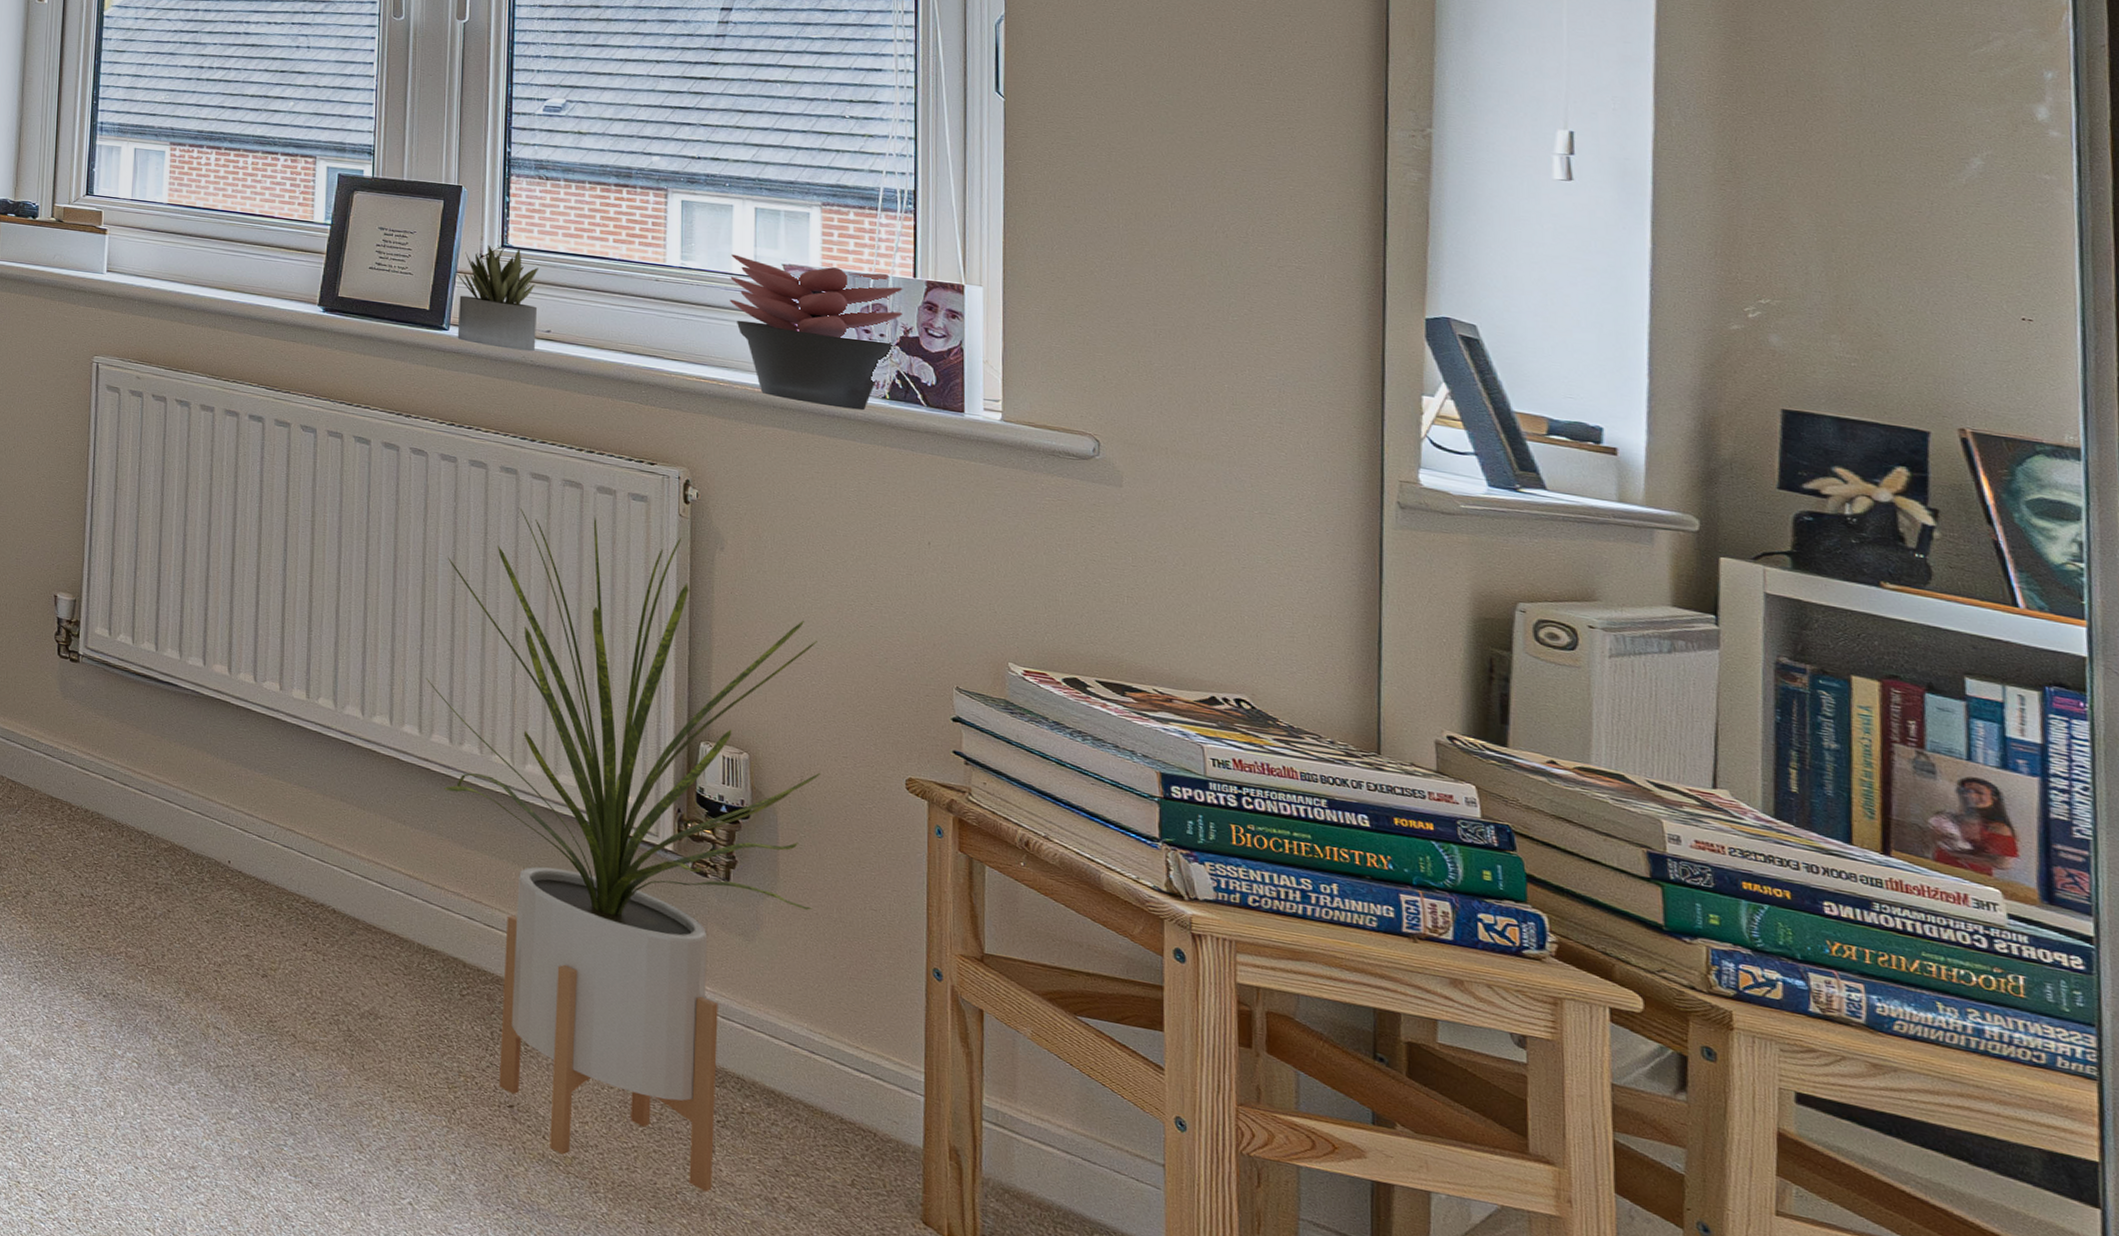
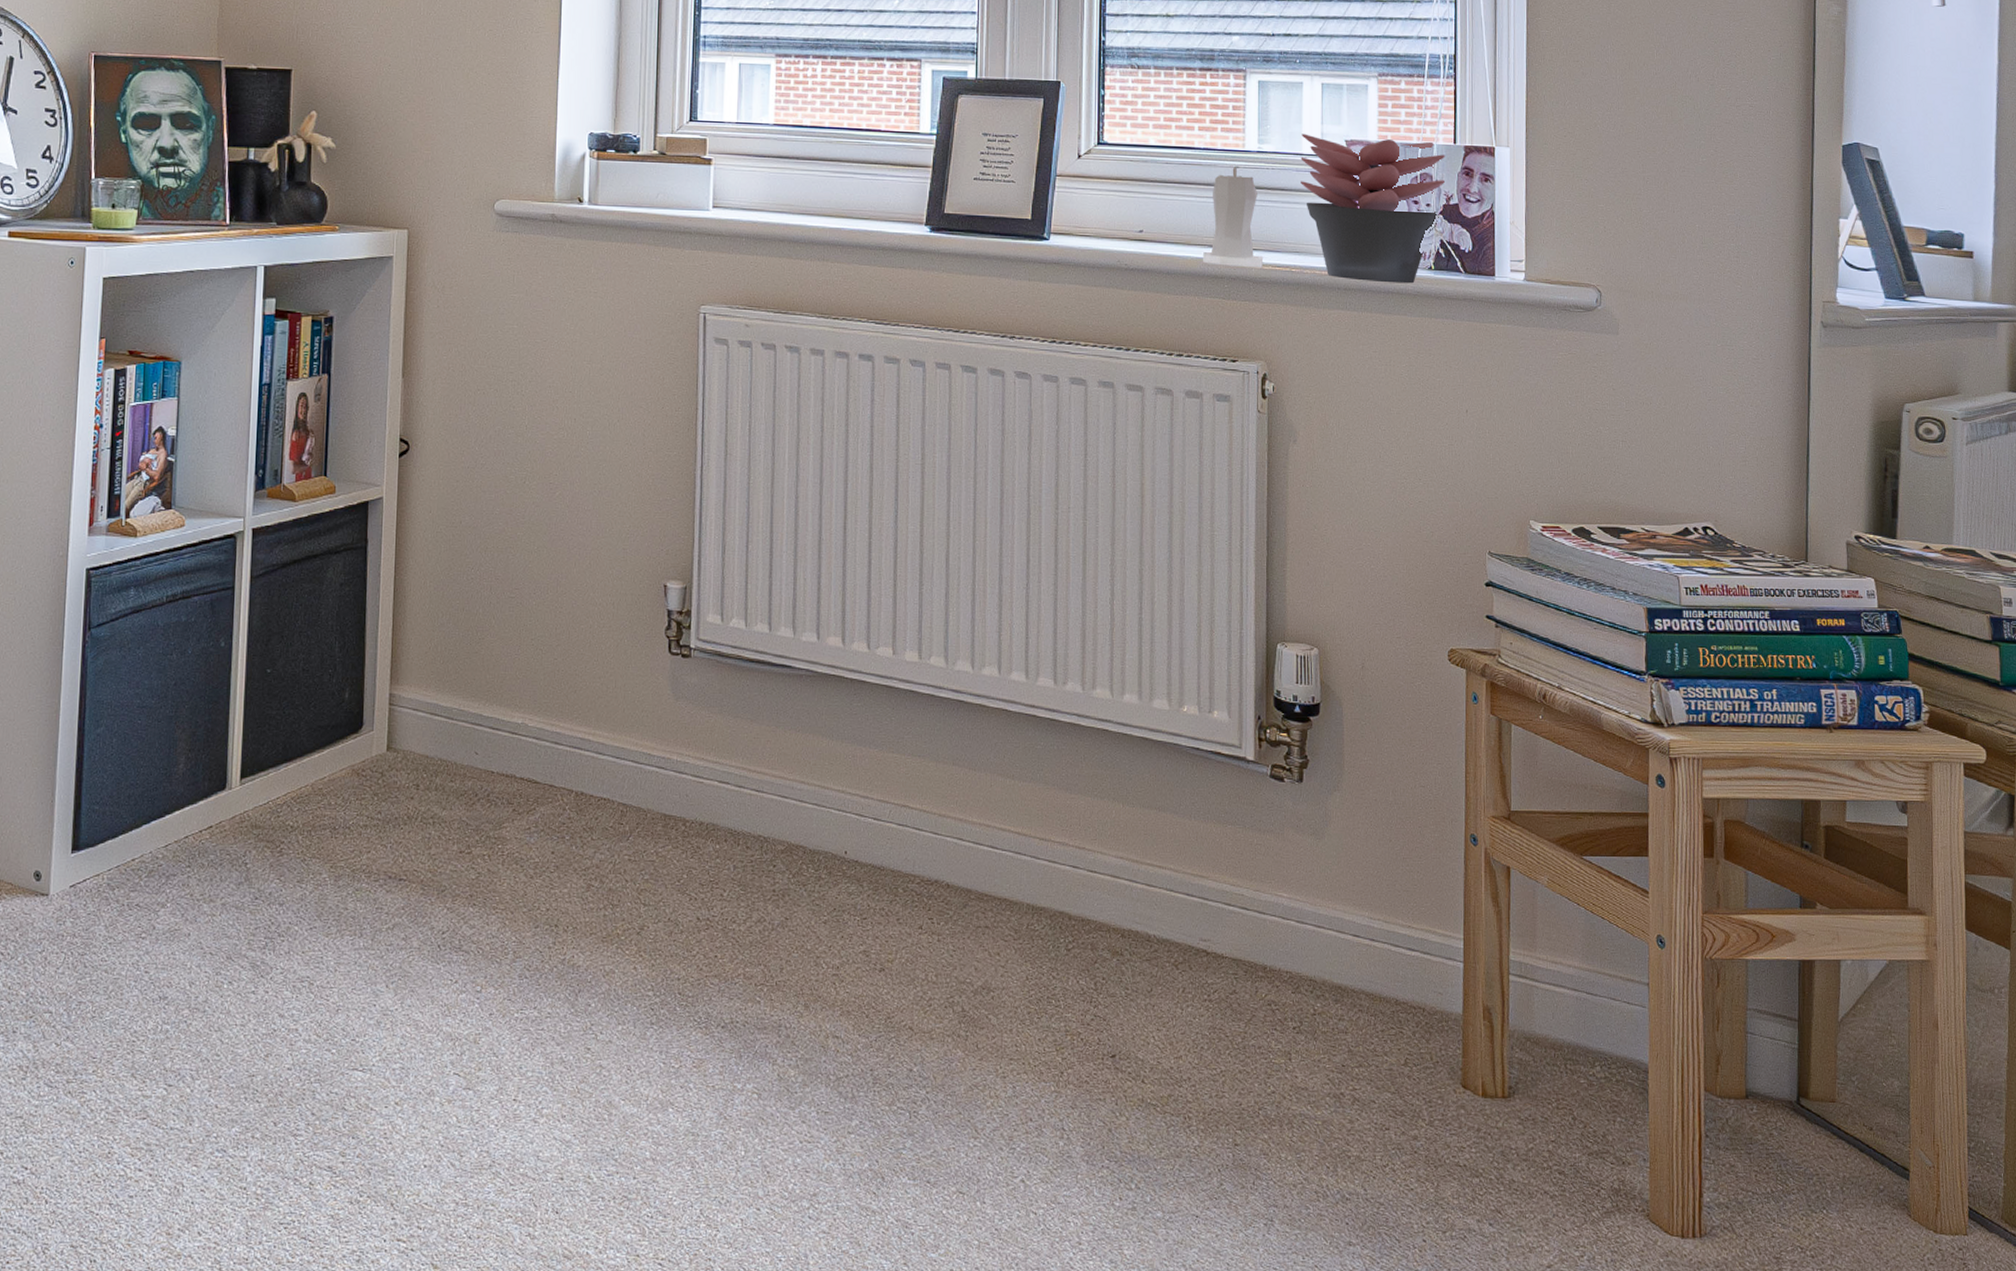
house plant: present [425,508,821,1192] -> none [1031,423,1379,1102]
succulent plant: present [456,244,538,352] -> none [1055,143,1131,255]
candle: none [618,278,685,379] -> present [1203,165,1263,268]

